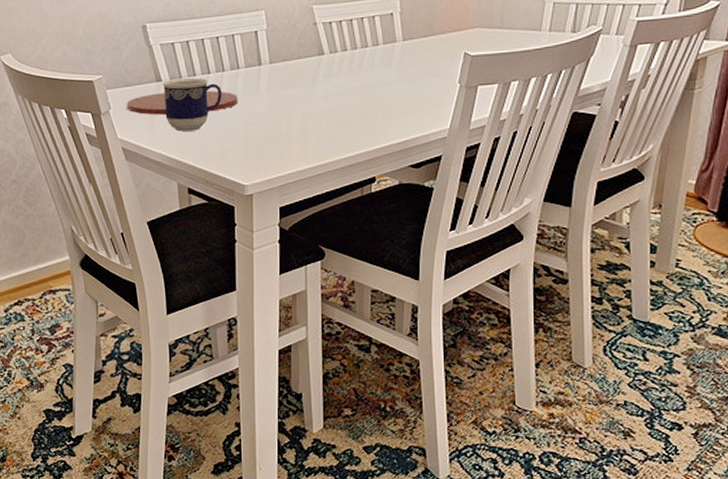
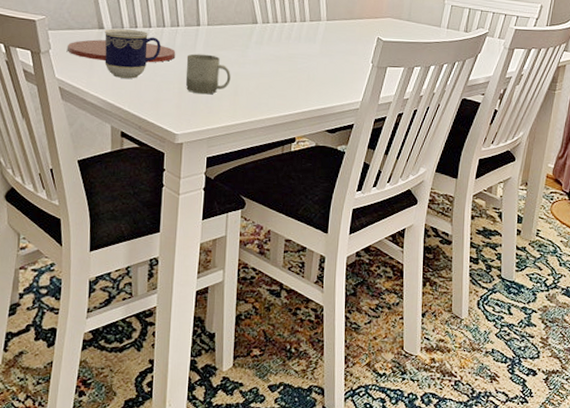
cup: none [250,95,299,140] -> present [185,53,231,95]

